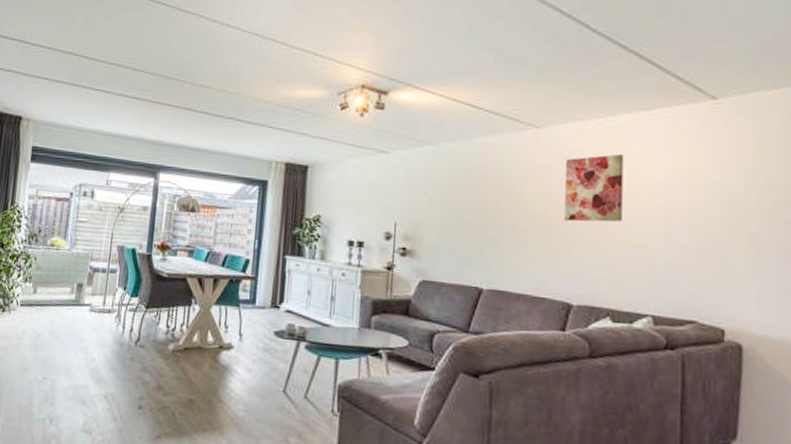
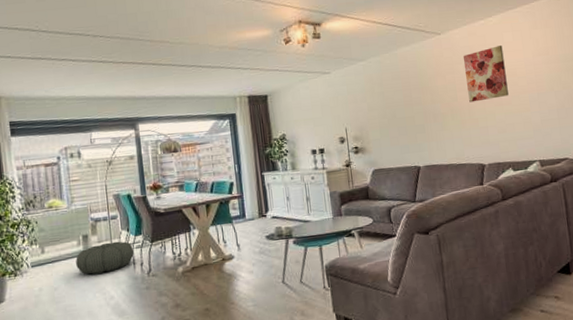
pouf: none [64,297,126,331] -> present [76,241,134,275]

